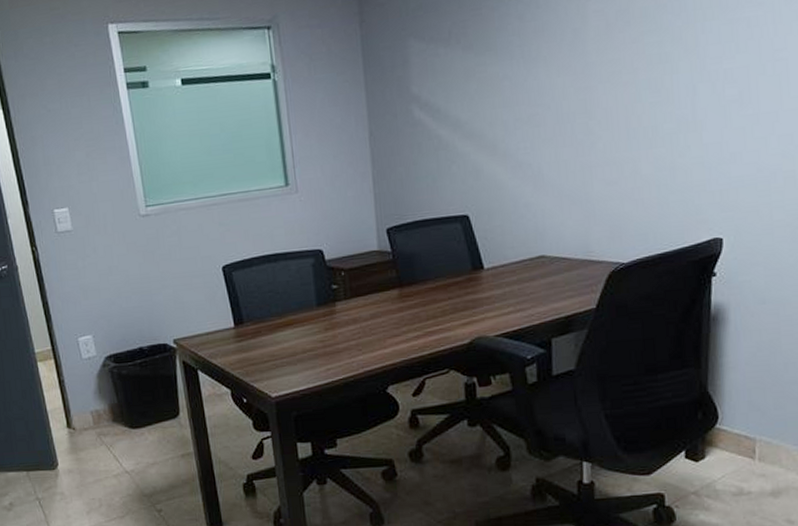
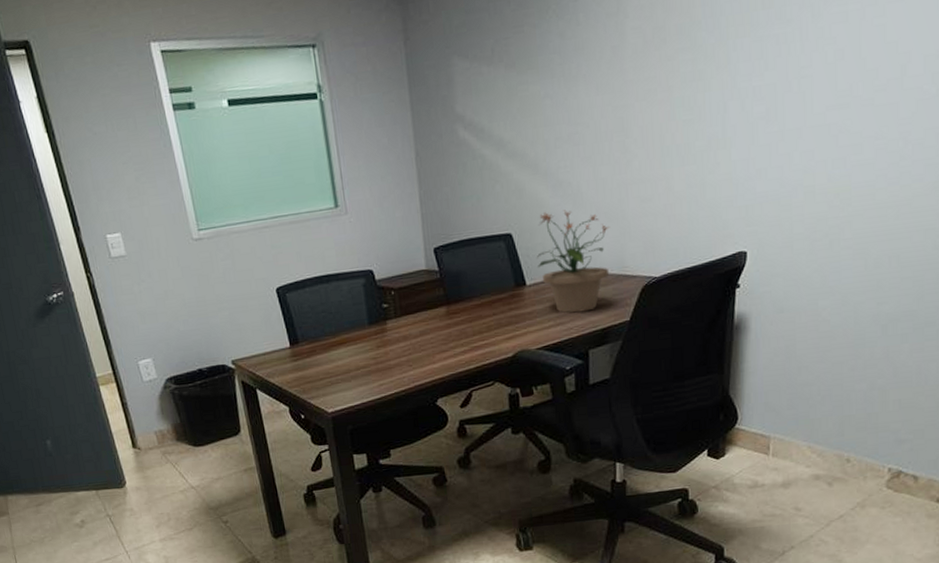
potted plant: none [496,192,574,299] -> present [537,210,610,313]

